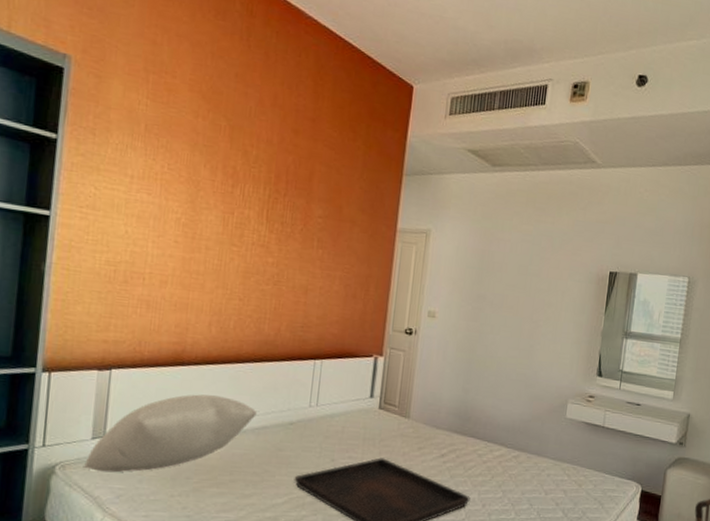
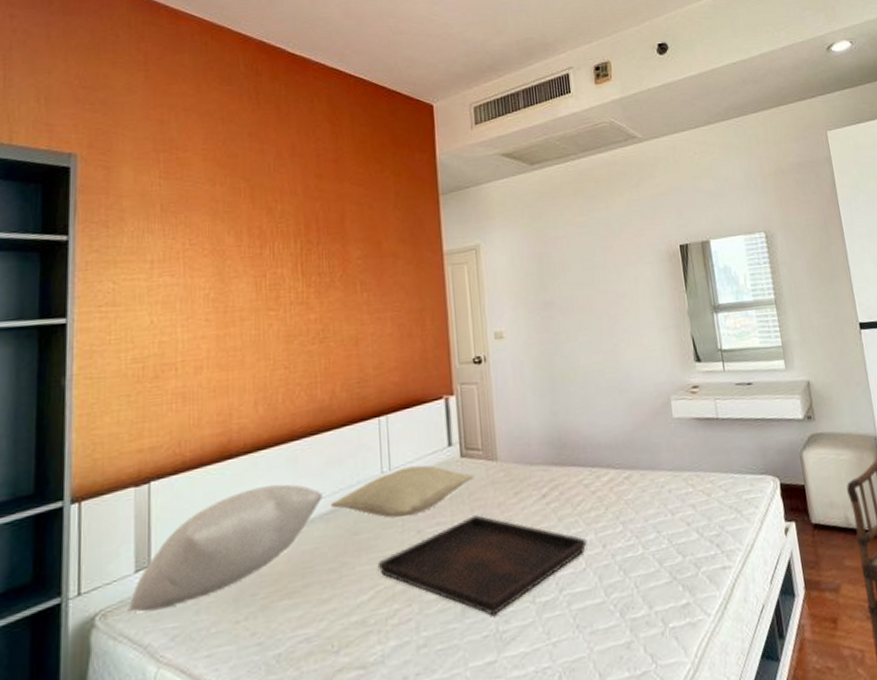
pillow: none [263,406,388,447] -> present [331,465,475,518]

